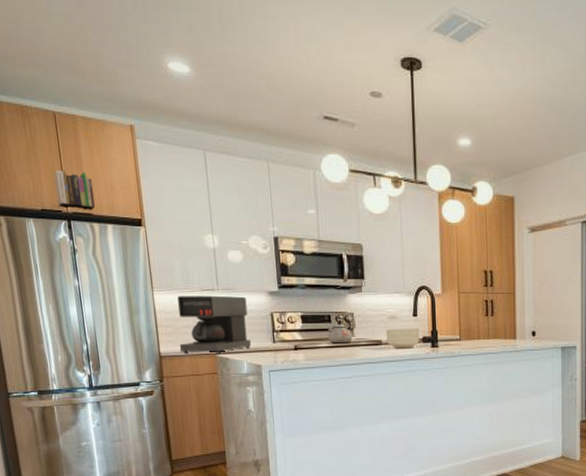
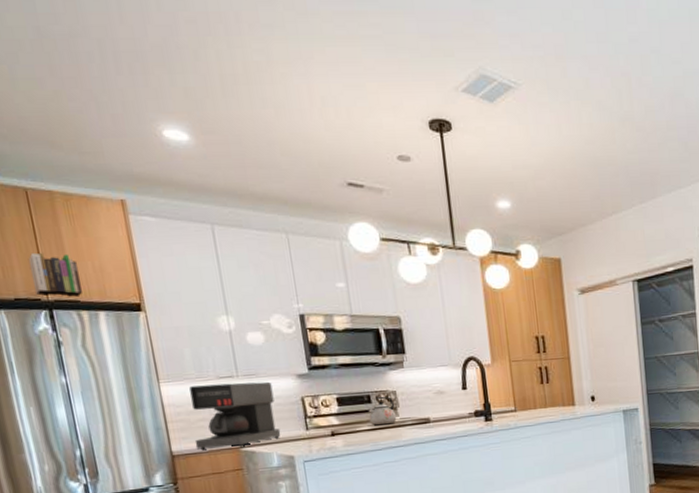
bowl: present [385,327,420,349] -> none [432,401,472,426]

